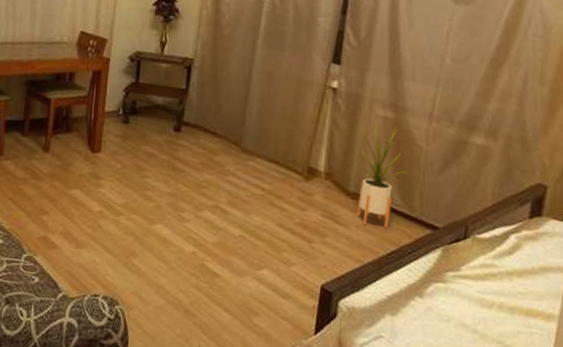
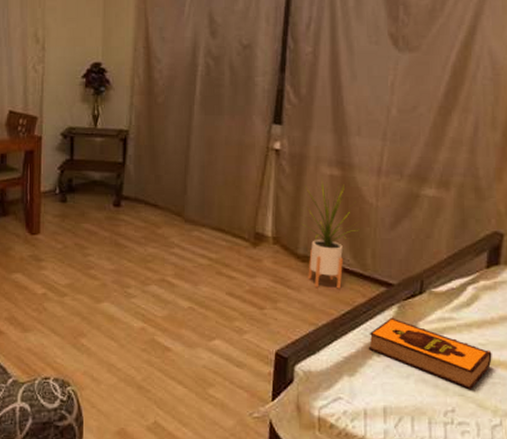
hardback book: none [411,260,531,338] -> present [368,317,492,390]

